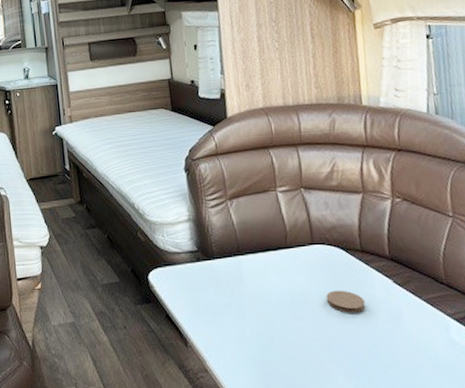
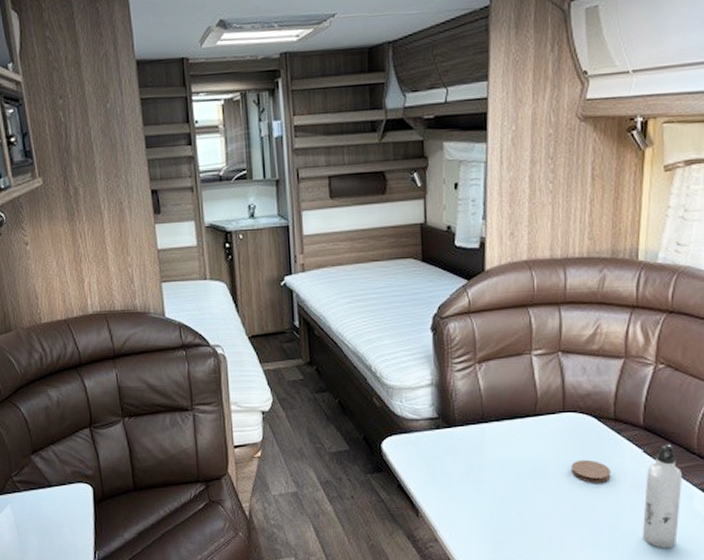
water bottle: none [399,274,440,380] -> present [642,444,682,548]

